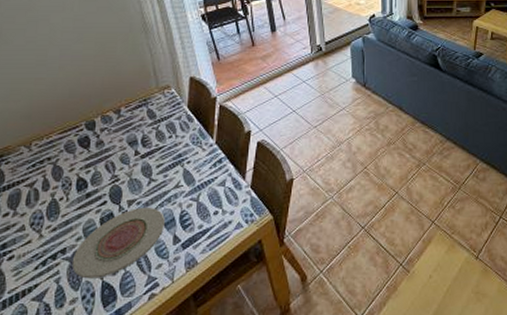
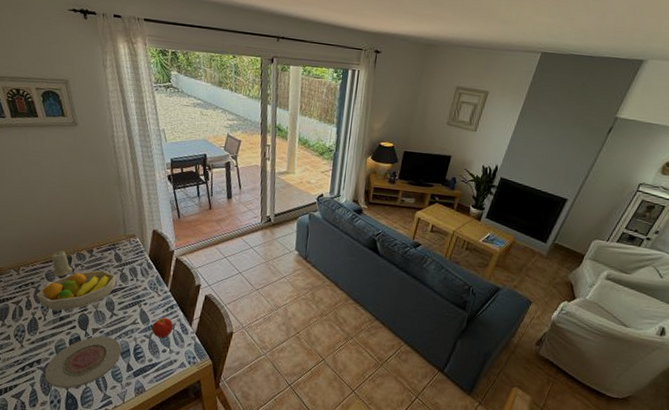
fruit bowl: none [55,131,152,188] -> present [36,270,117,312]
candle: none [69,115,98,147] -> present [51,251,73,277]
apple: none [199,174,224,198] -> present [151,317,174,338]

